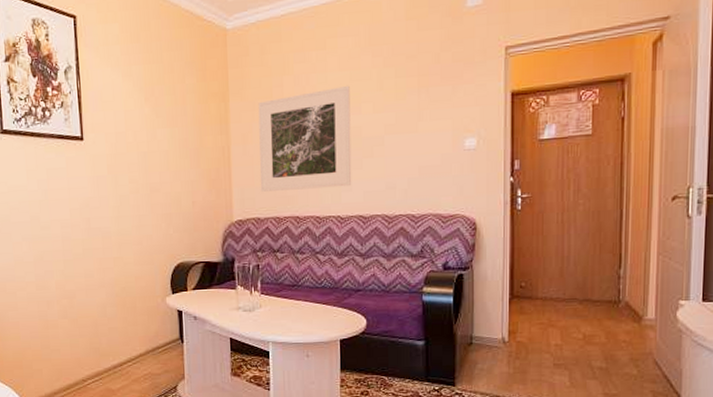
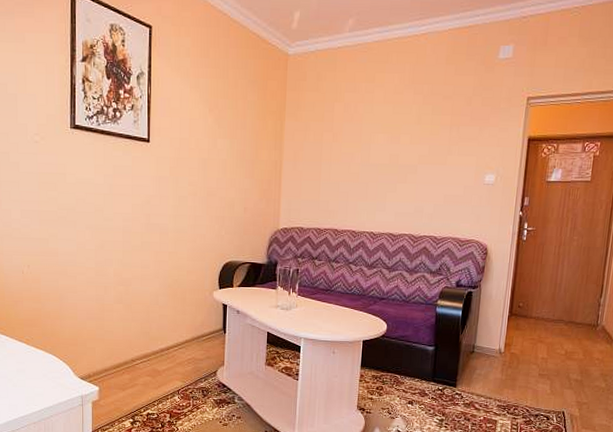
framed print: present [258,85,352,192] -> none [305,117,392,207]

